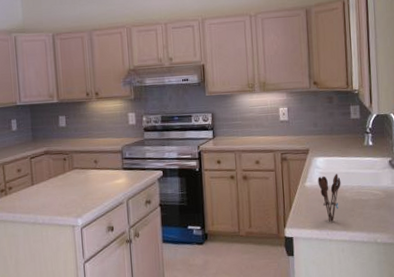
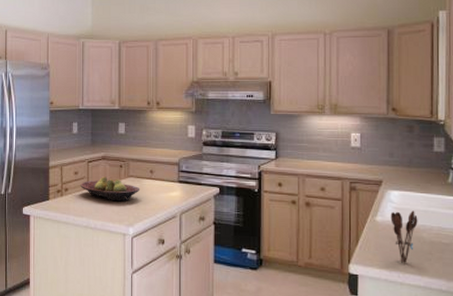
fruit bowl: none [24,171,86,195] -> present [80,176,141,202]

